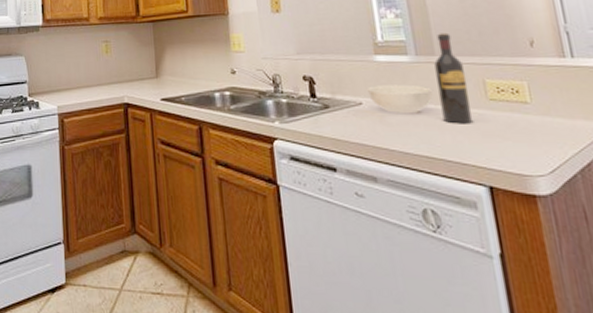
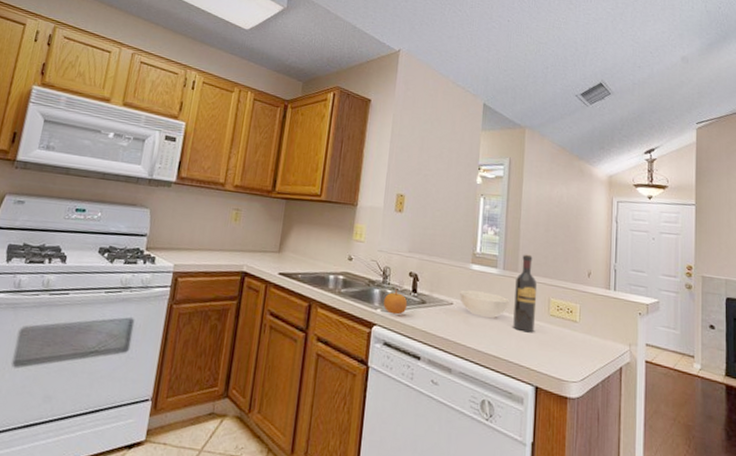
fruit: none [280,96,309,125] -> present [383,289,408,315]

